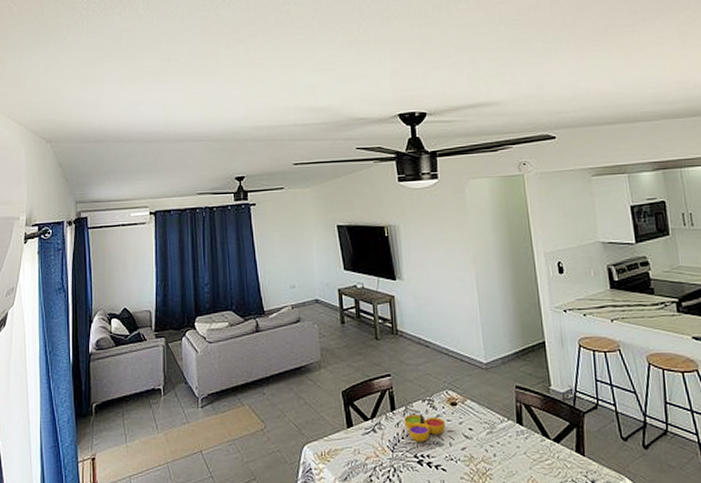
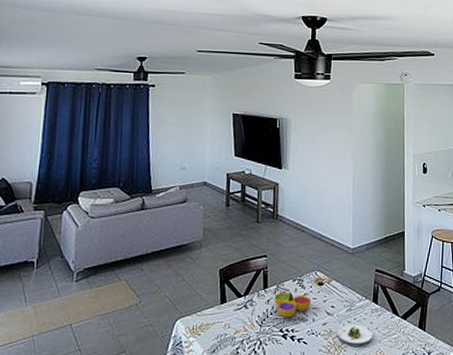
salad plate: none [478,449,522,474] -> present [336,324,373,346]

